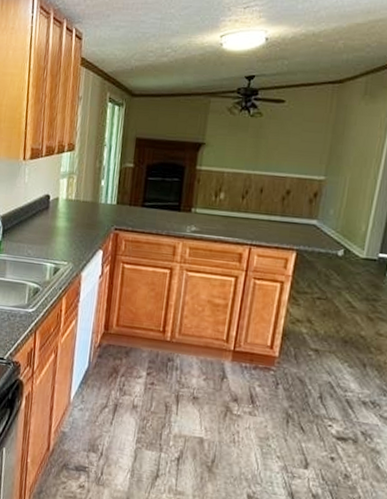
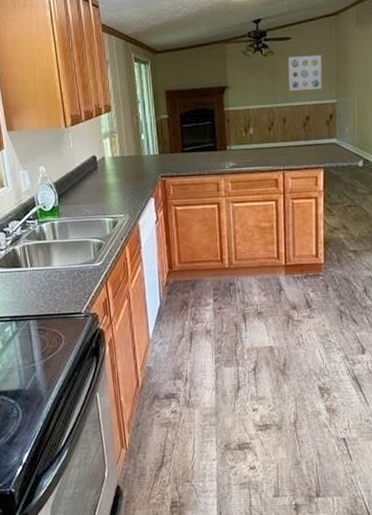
wall art: none [272,121,317,163] -> present [287,54,323,92]

